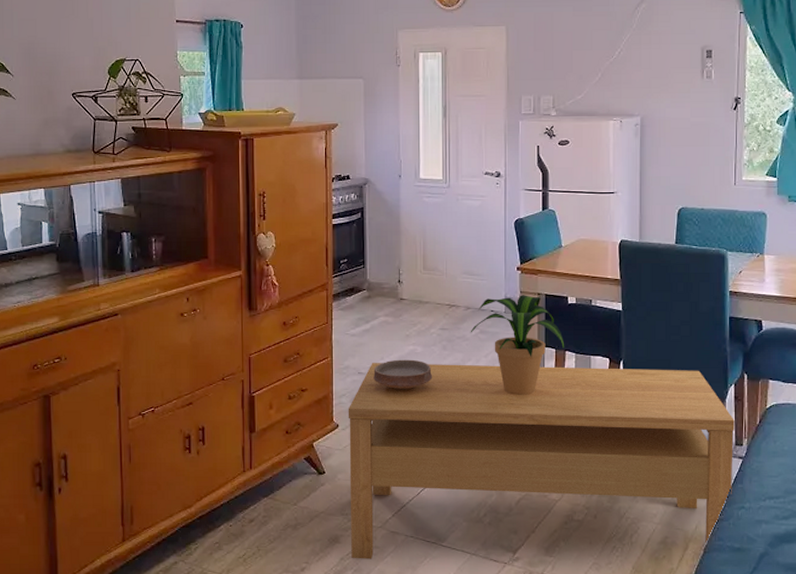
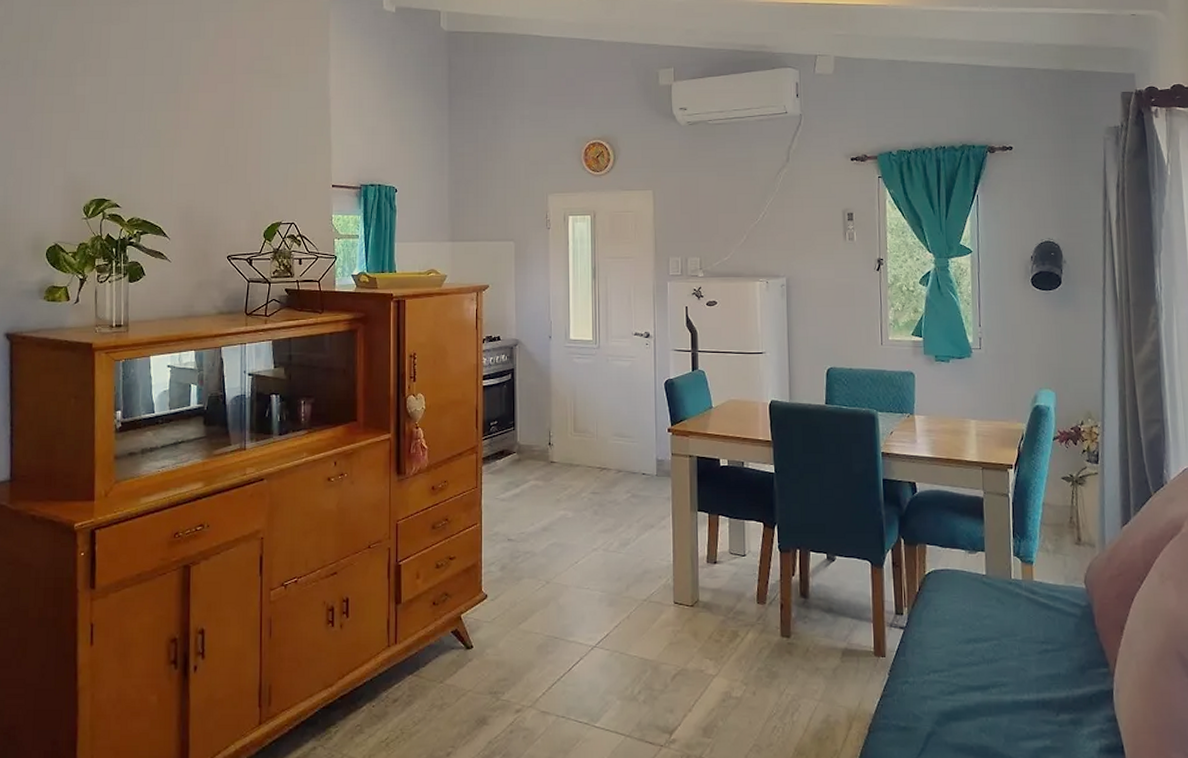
coffee table: present [348,363,735,559] -> none [497,529,895,743]
ceramic bowl: present [373,359,433,390] -> none [523,525,584,558]
potted plant: present [470,295,565,395] -> none [621,457,718,562]

